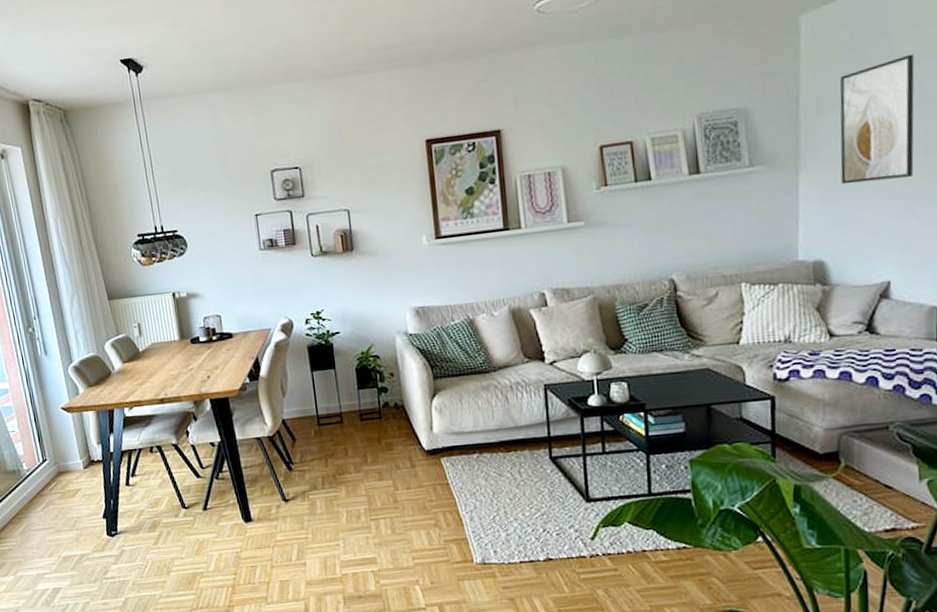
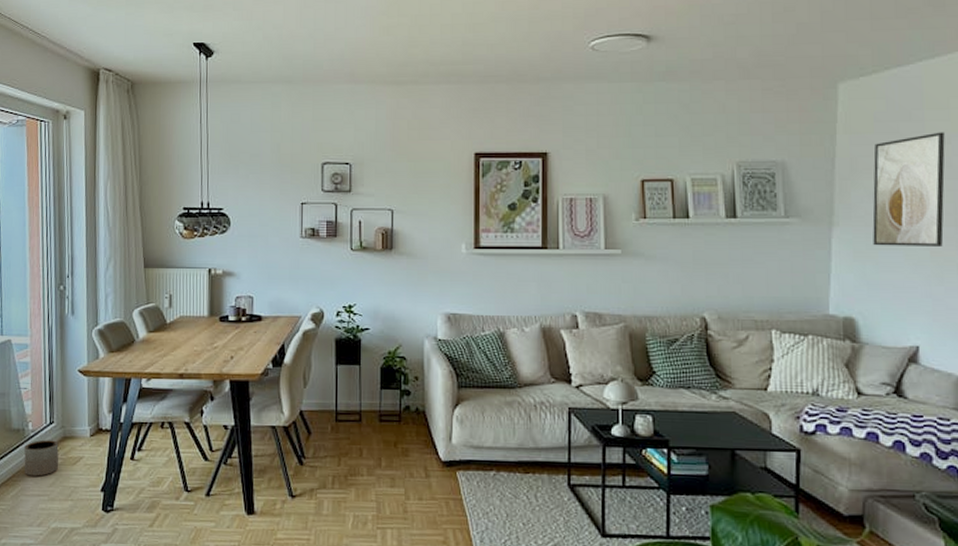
planter: none [23,476,59,512] -> present [24,440,59,477]

